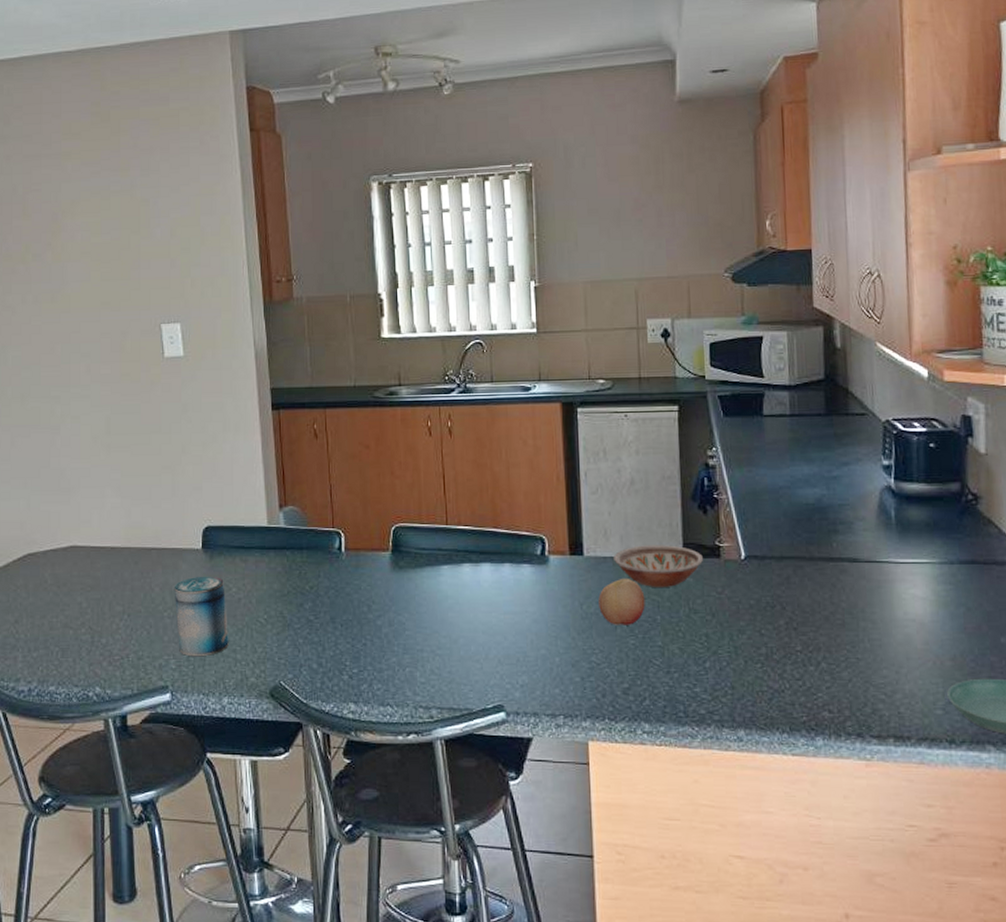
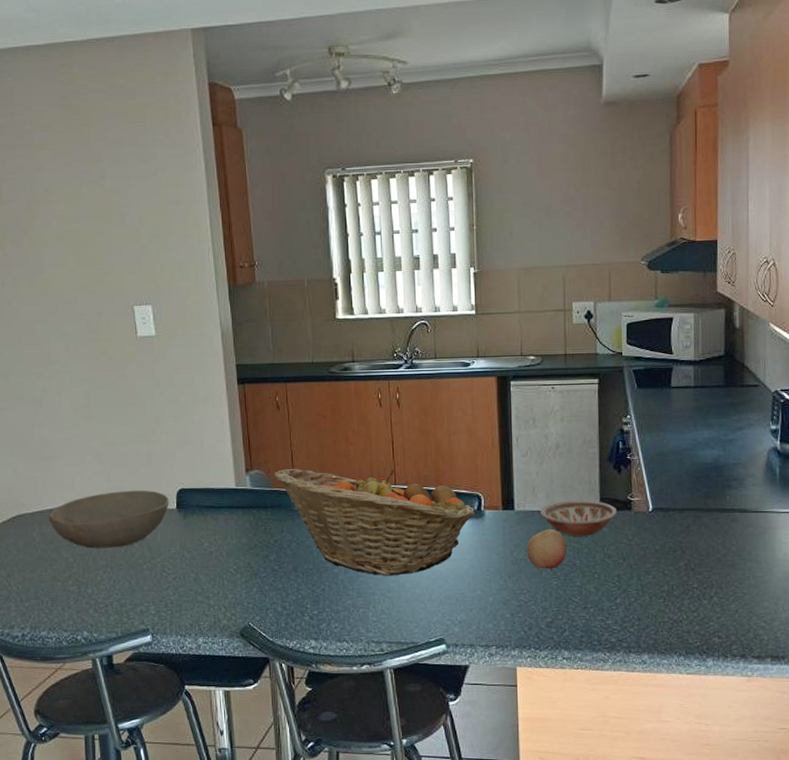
bowl: none [61,527,194,593] -> present [48,490,169,549]
beverage can: present [174,576,229,657] -> none [152,532,202,603]
fruit basket: none [311,504,539,630] -> present [274,468,476,576]

